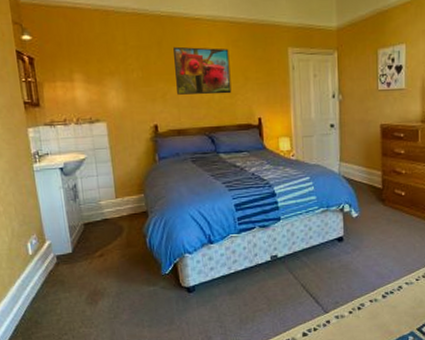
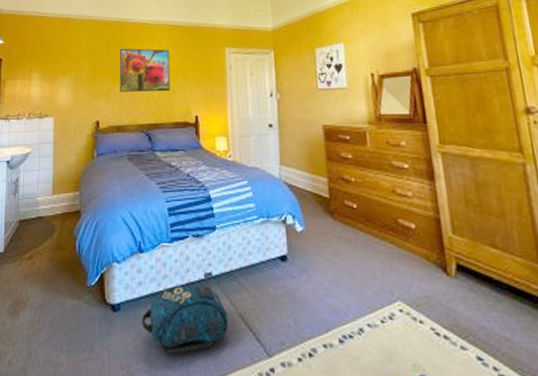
backpack: none [215,265,293,319] -> present [142,285,229,354]

